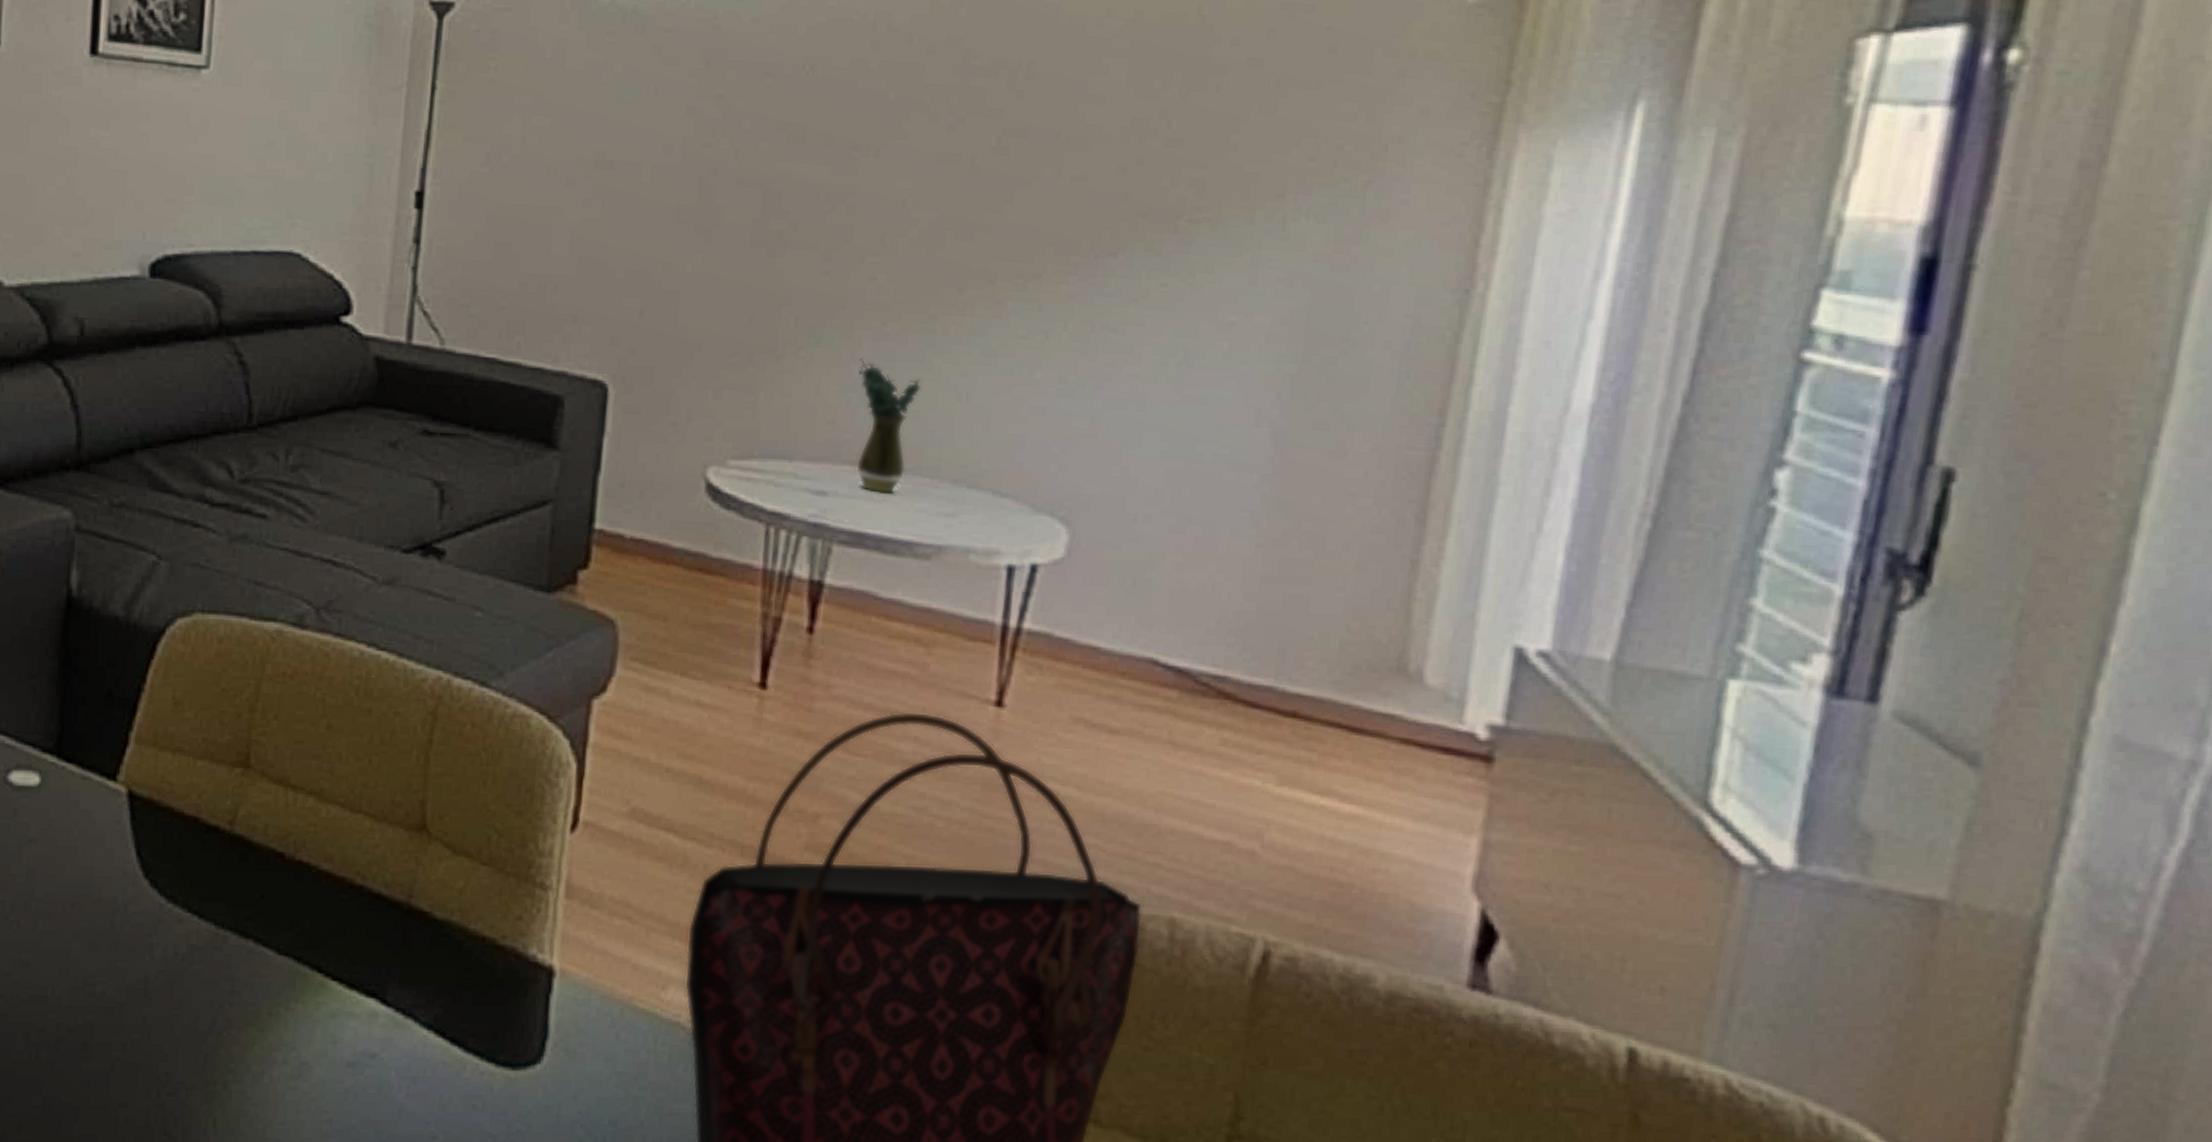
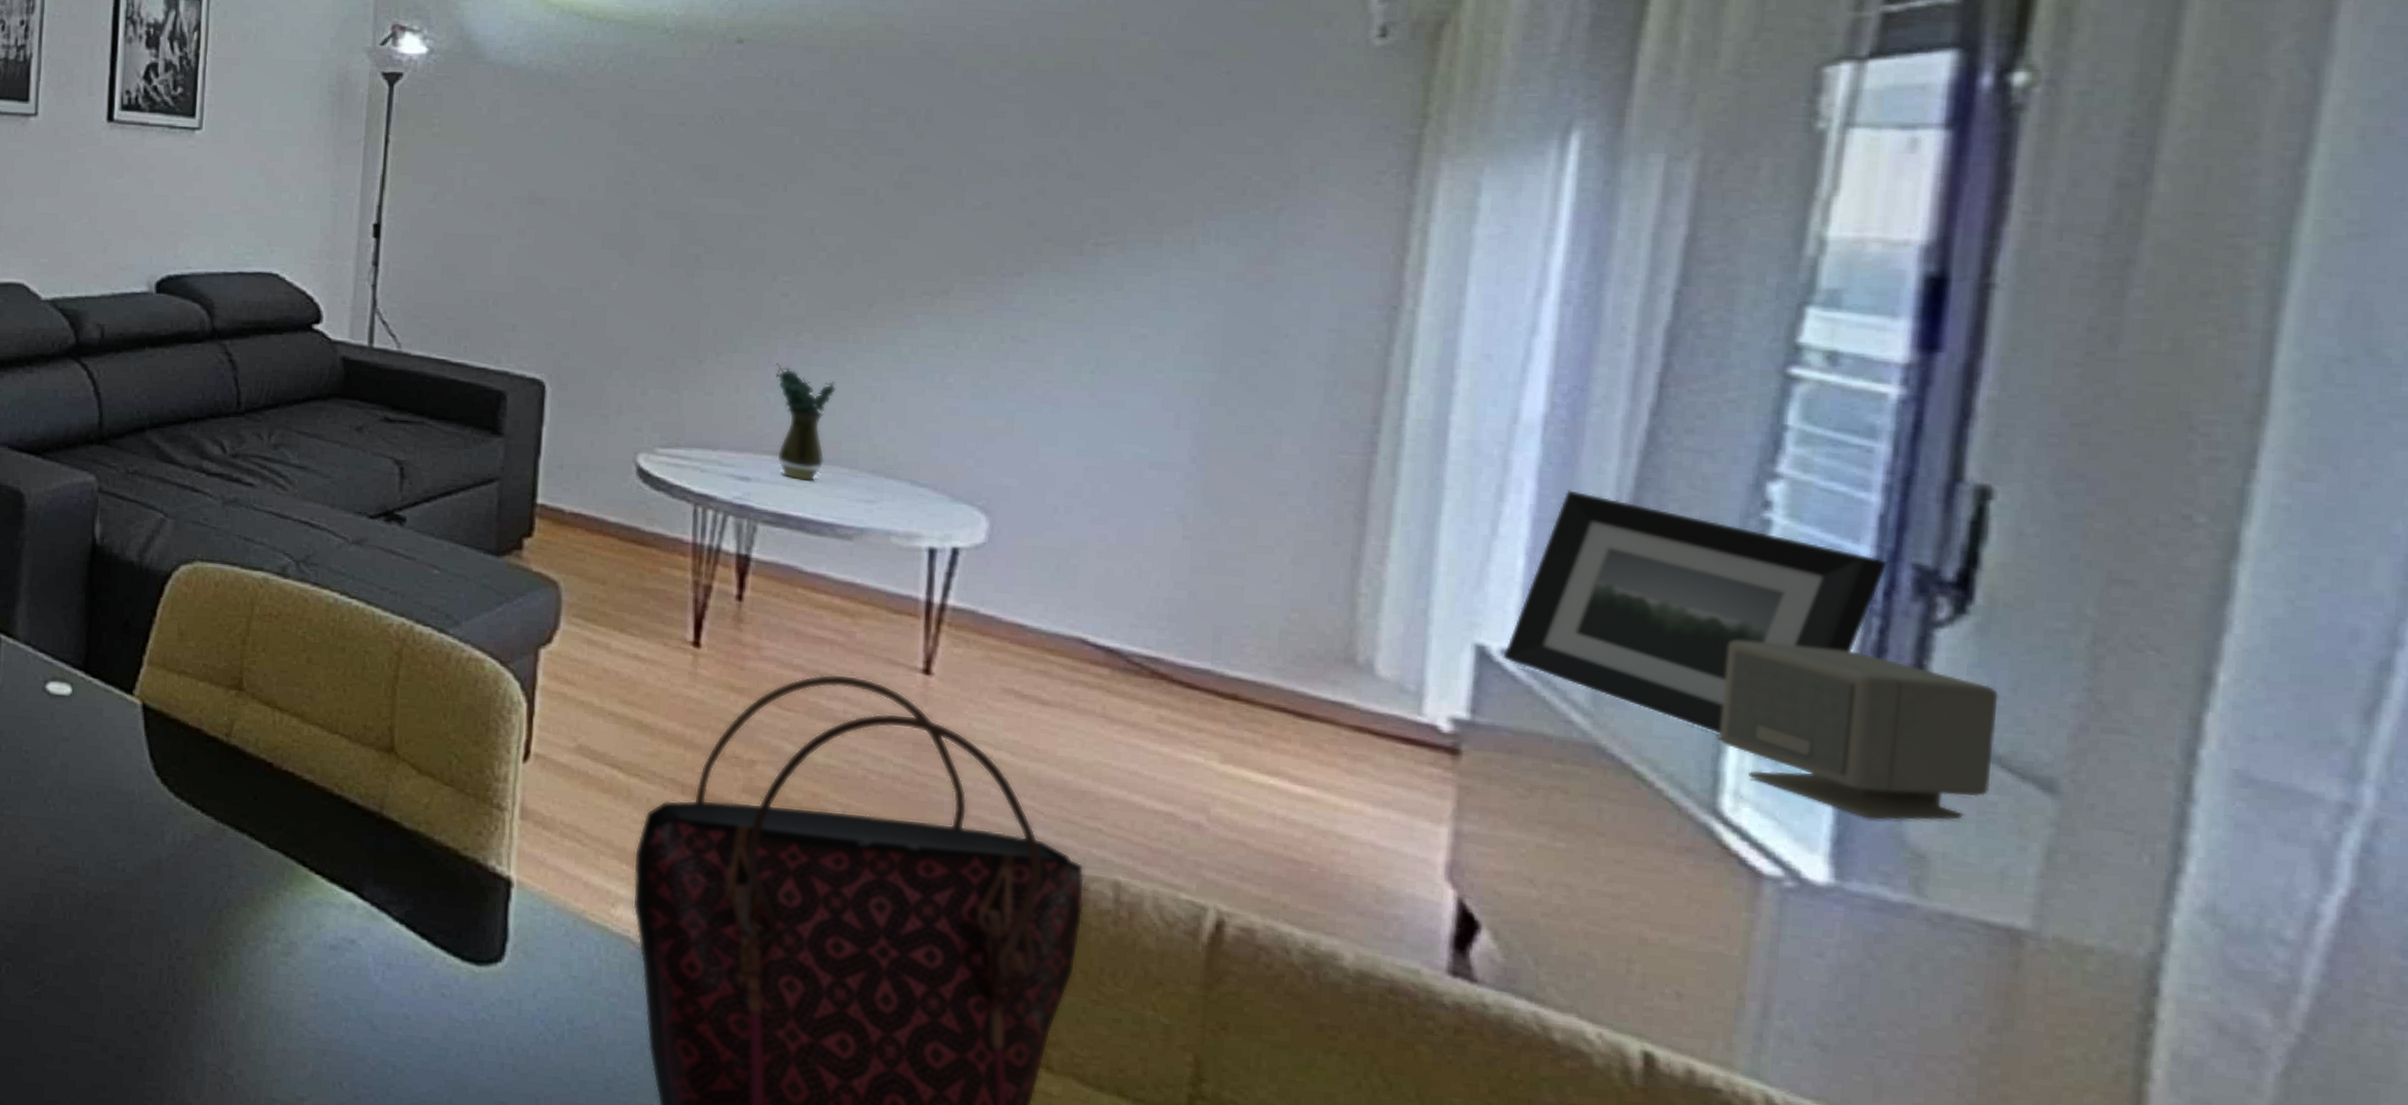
picture frame: none [1538,483,1866,727] -> present [1503,490,1888,734]
speaker: none [1714,631,1943,803] -> present [1717,639,1999,821]

